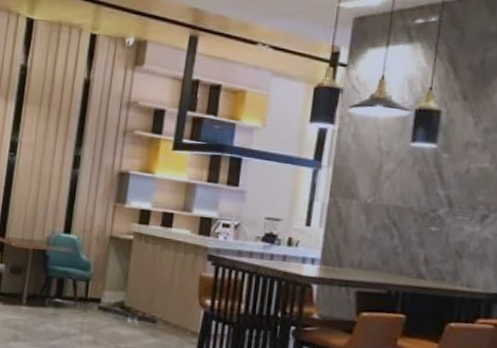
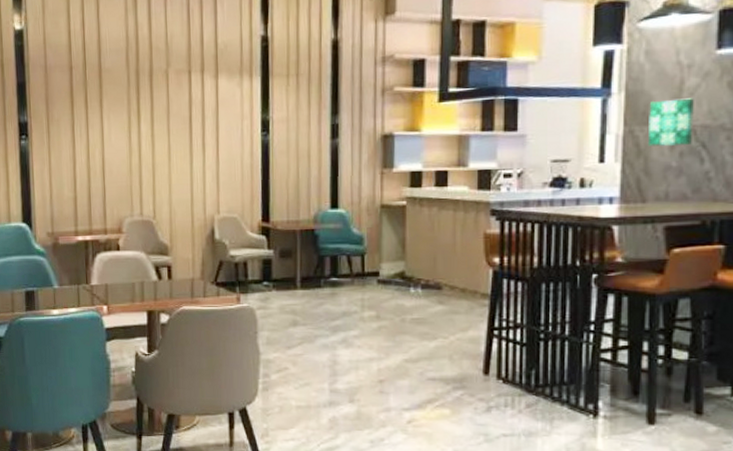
wall art: none [348,179,390,221] -> present [647,98,694,147]

